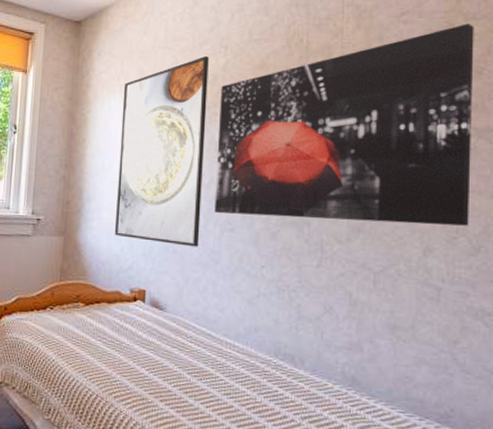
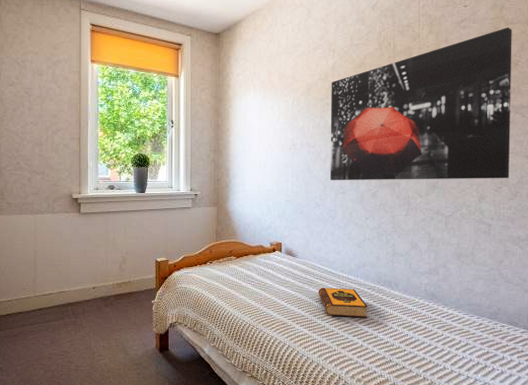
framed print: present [114,55,209,247] -> none [255,58,321,207]
hardback book: none [191,355,260,403] -> present [318,287,368,318]

